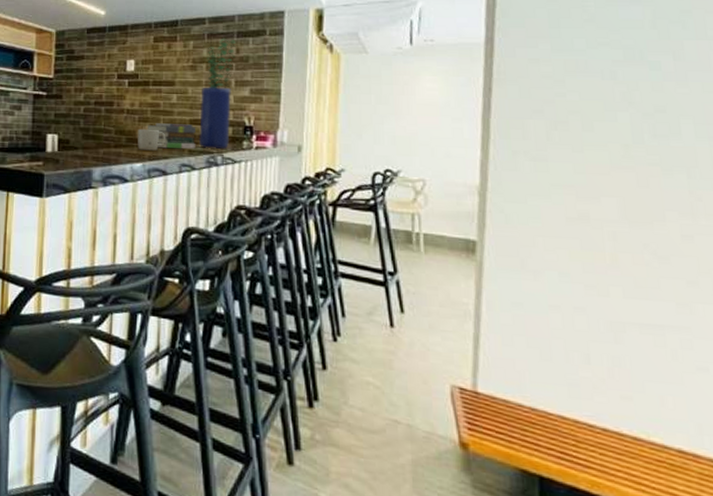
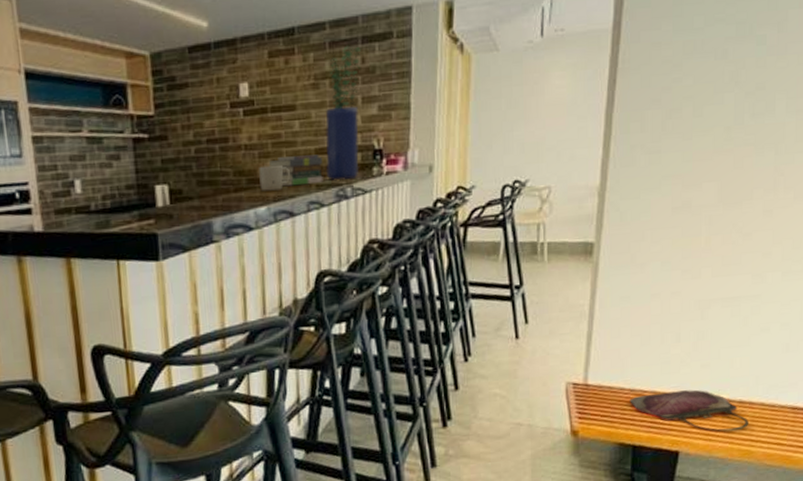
handbag: none [531,417,697,488] -> present [629,389,750,433]

